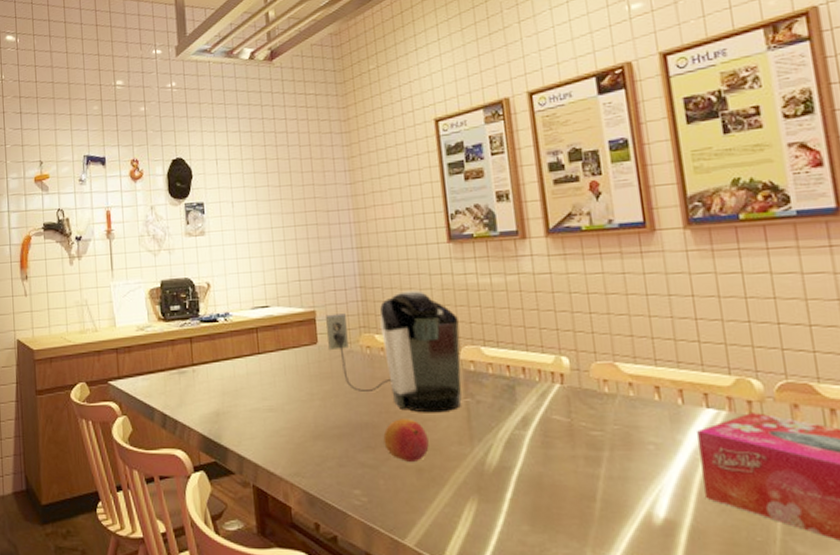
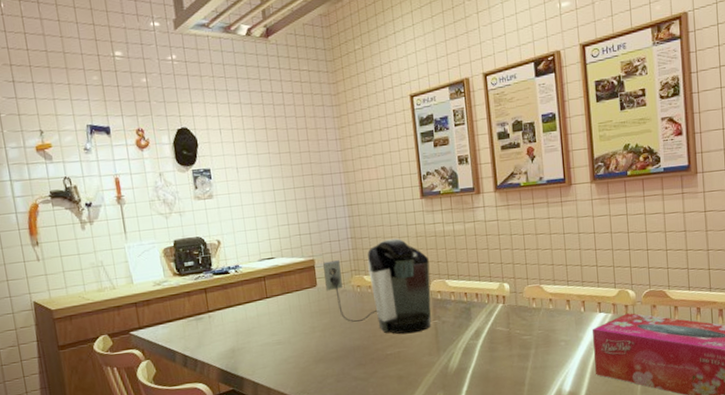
fruit: present [383,418,429,462] -> none [371,339,407,373]

